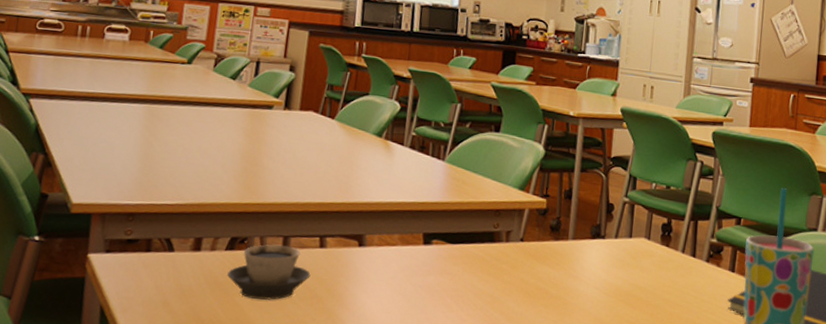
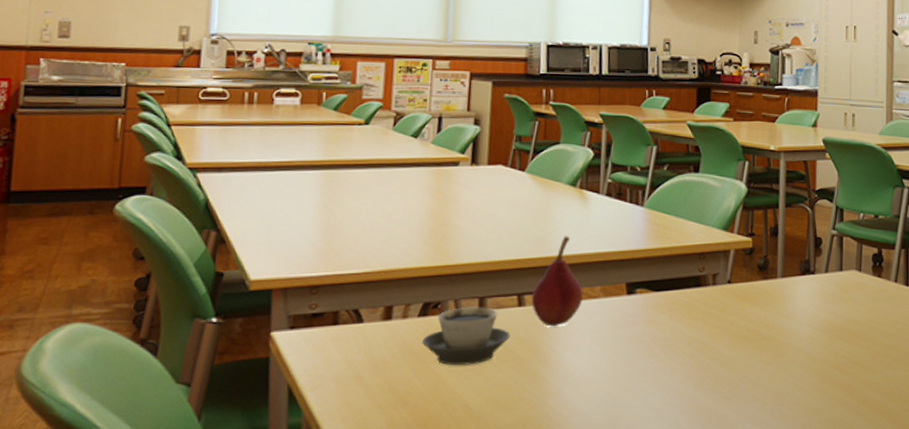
fruit: none [332,183,382,270] -> present [531,235,583,327]

